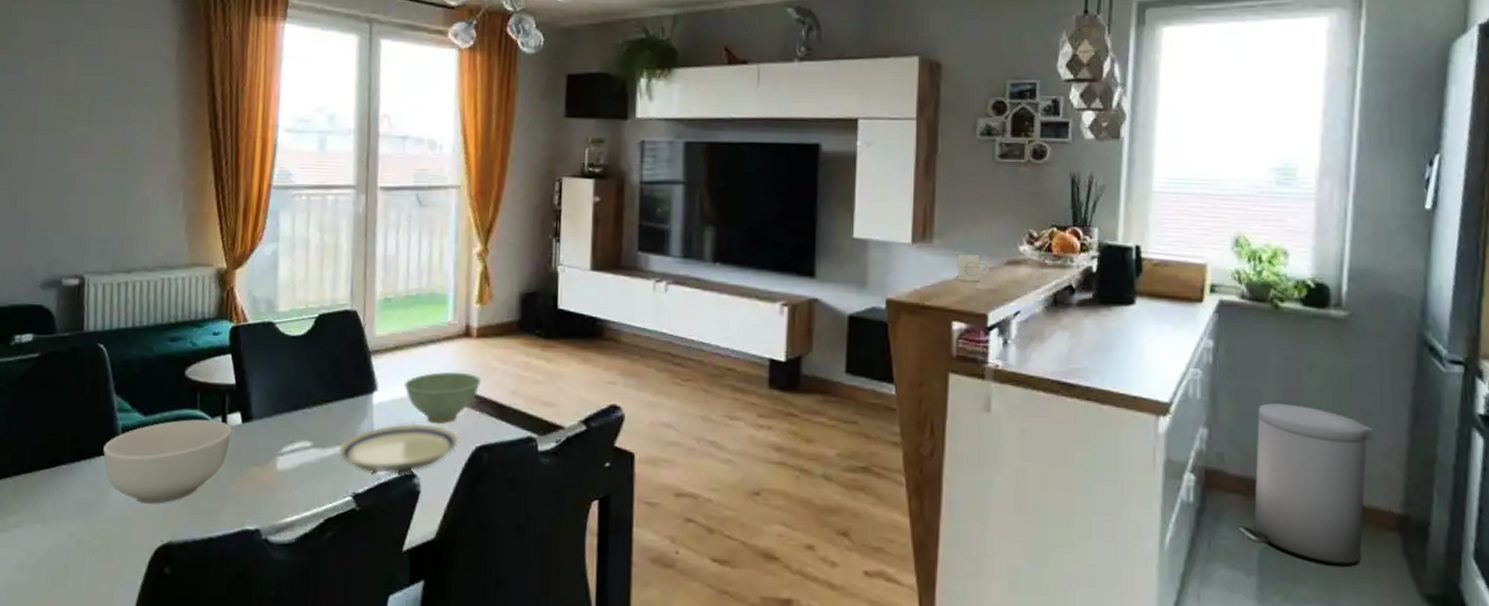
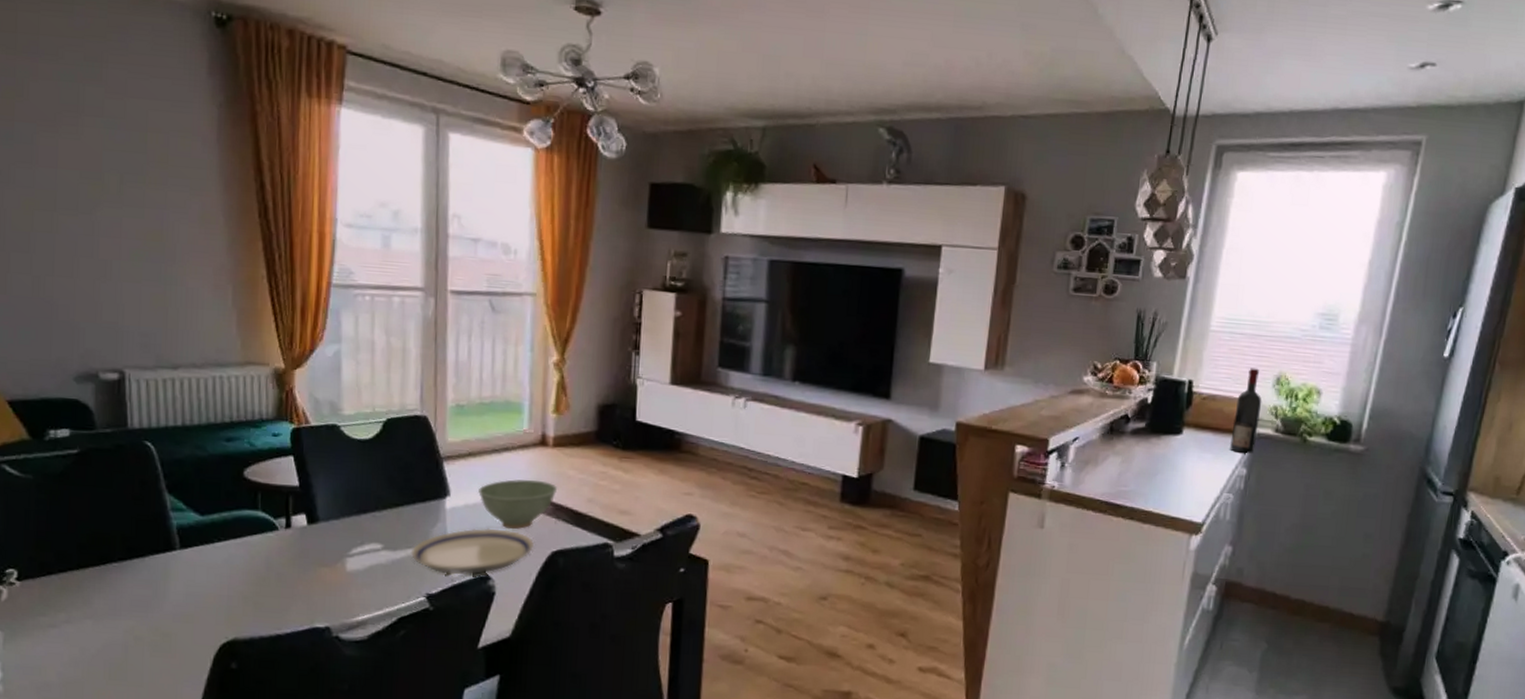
bowl: present [102,419,232,504] -> none [156,520,297,602]
mug: present [957,254,990,283] -> none [1024,382,1055,410]
wine bottle: none [1191,229,1222,323] -> present [1230,368,1262,453]
pedal bin: present [1239,403,1374,568] -> none [1247,525,1372,665]

